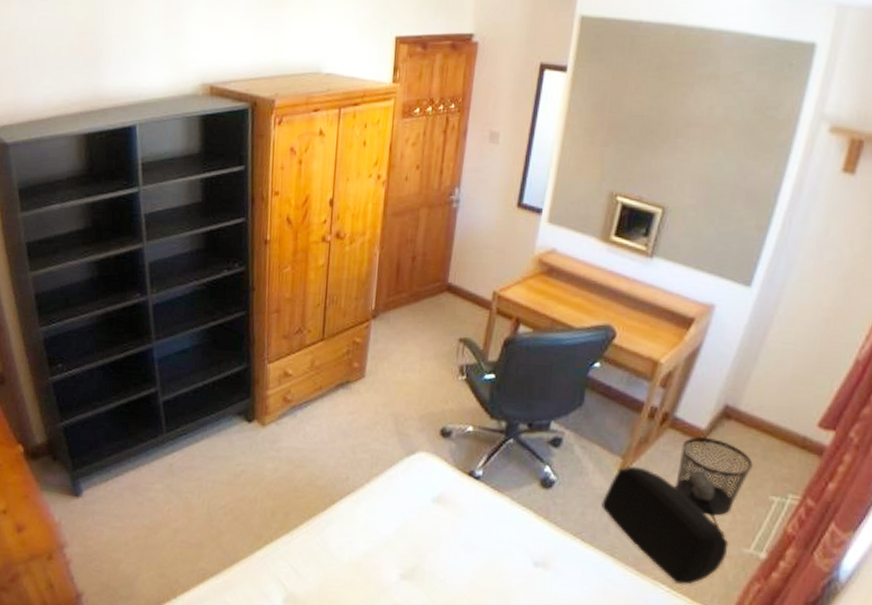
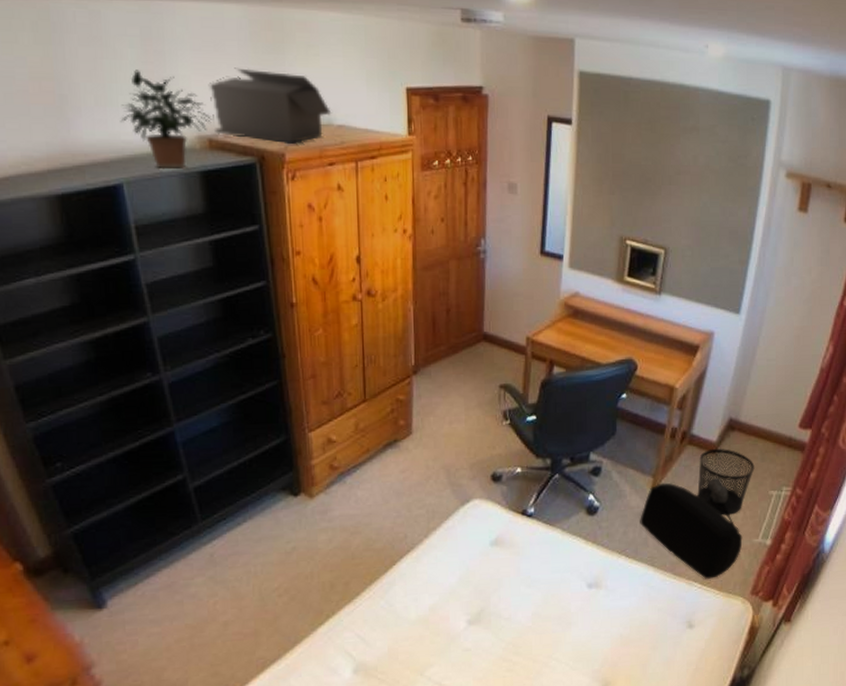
potted plant: none [140,25,216,113] -> present [120,70,213,170]
cardboard box: none [215,21,322,91] -> present [208,67,332,144]

